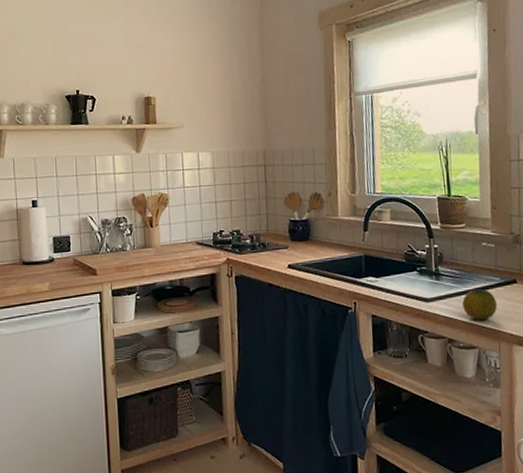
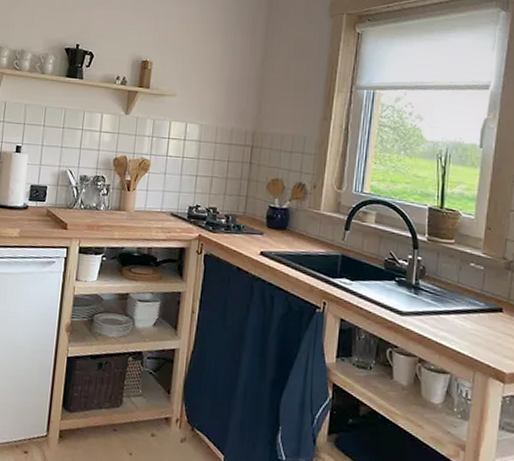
fruit: present [462,288,497,321] -> none [440,310,477,346]

